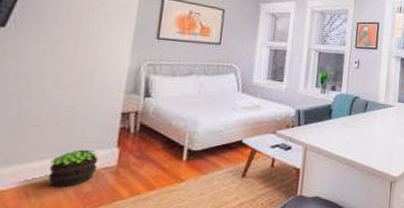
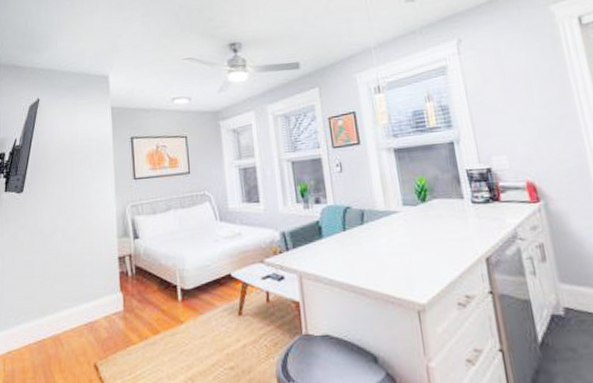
potted plant: present [47,149,99,188] -> none [73,296,108,335]

